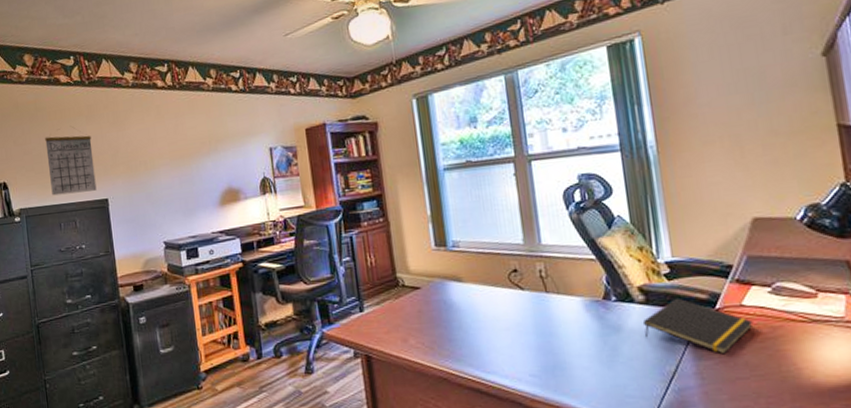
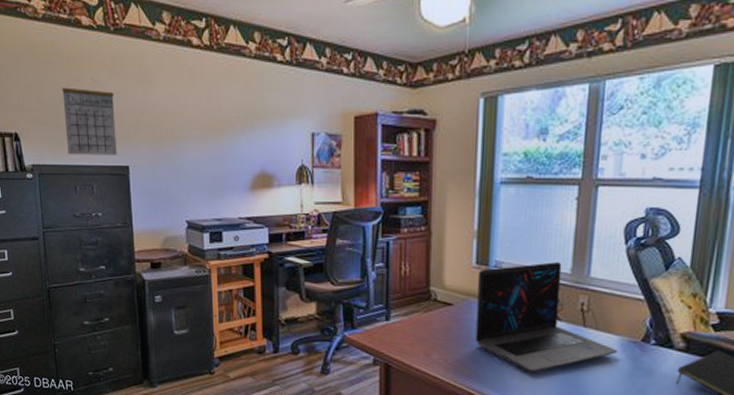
laptop: none [439,235,583,345] -> present [475,262,618,372]

